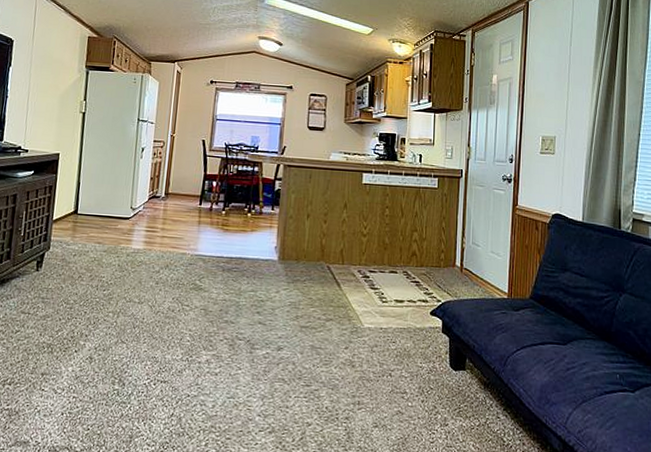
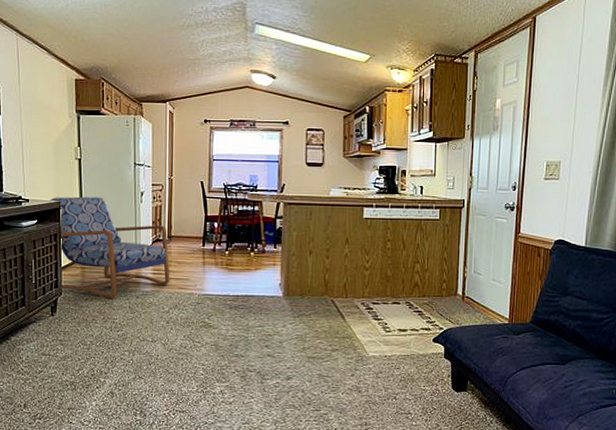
armchair: none [48,149,165,256] -> present [50,196,170,299]

